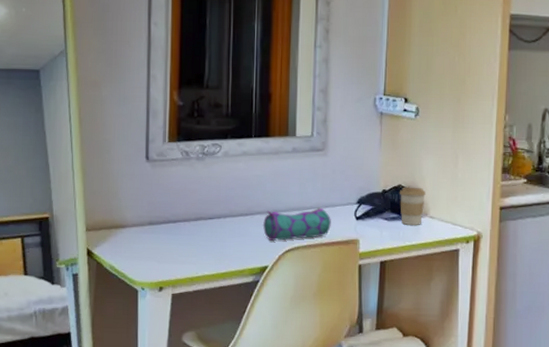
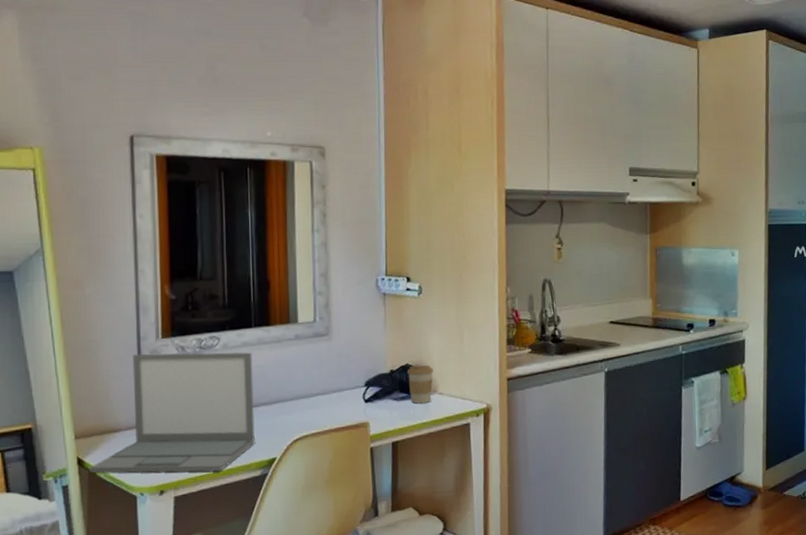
laptop: none [96,155,251,274] -> present [88,352,255,474]
pencil case: present [262,207,331,241] -> none [268,393,340,431]

